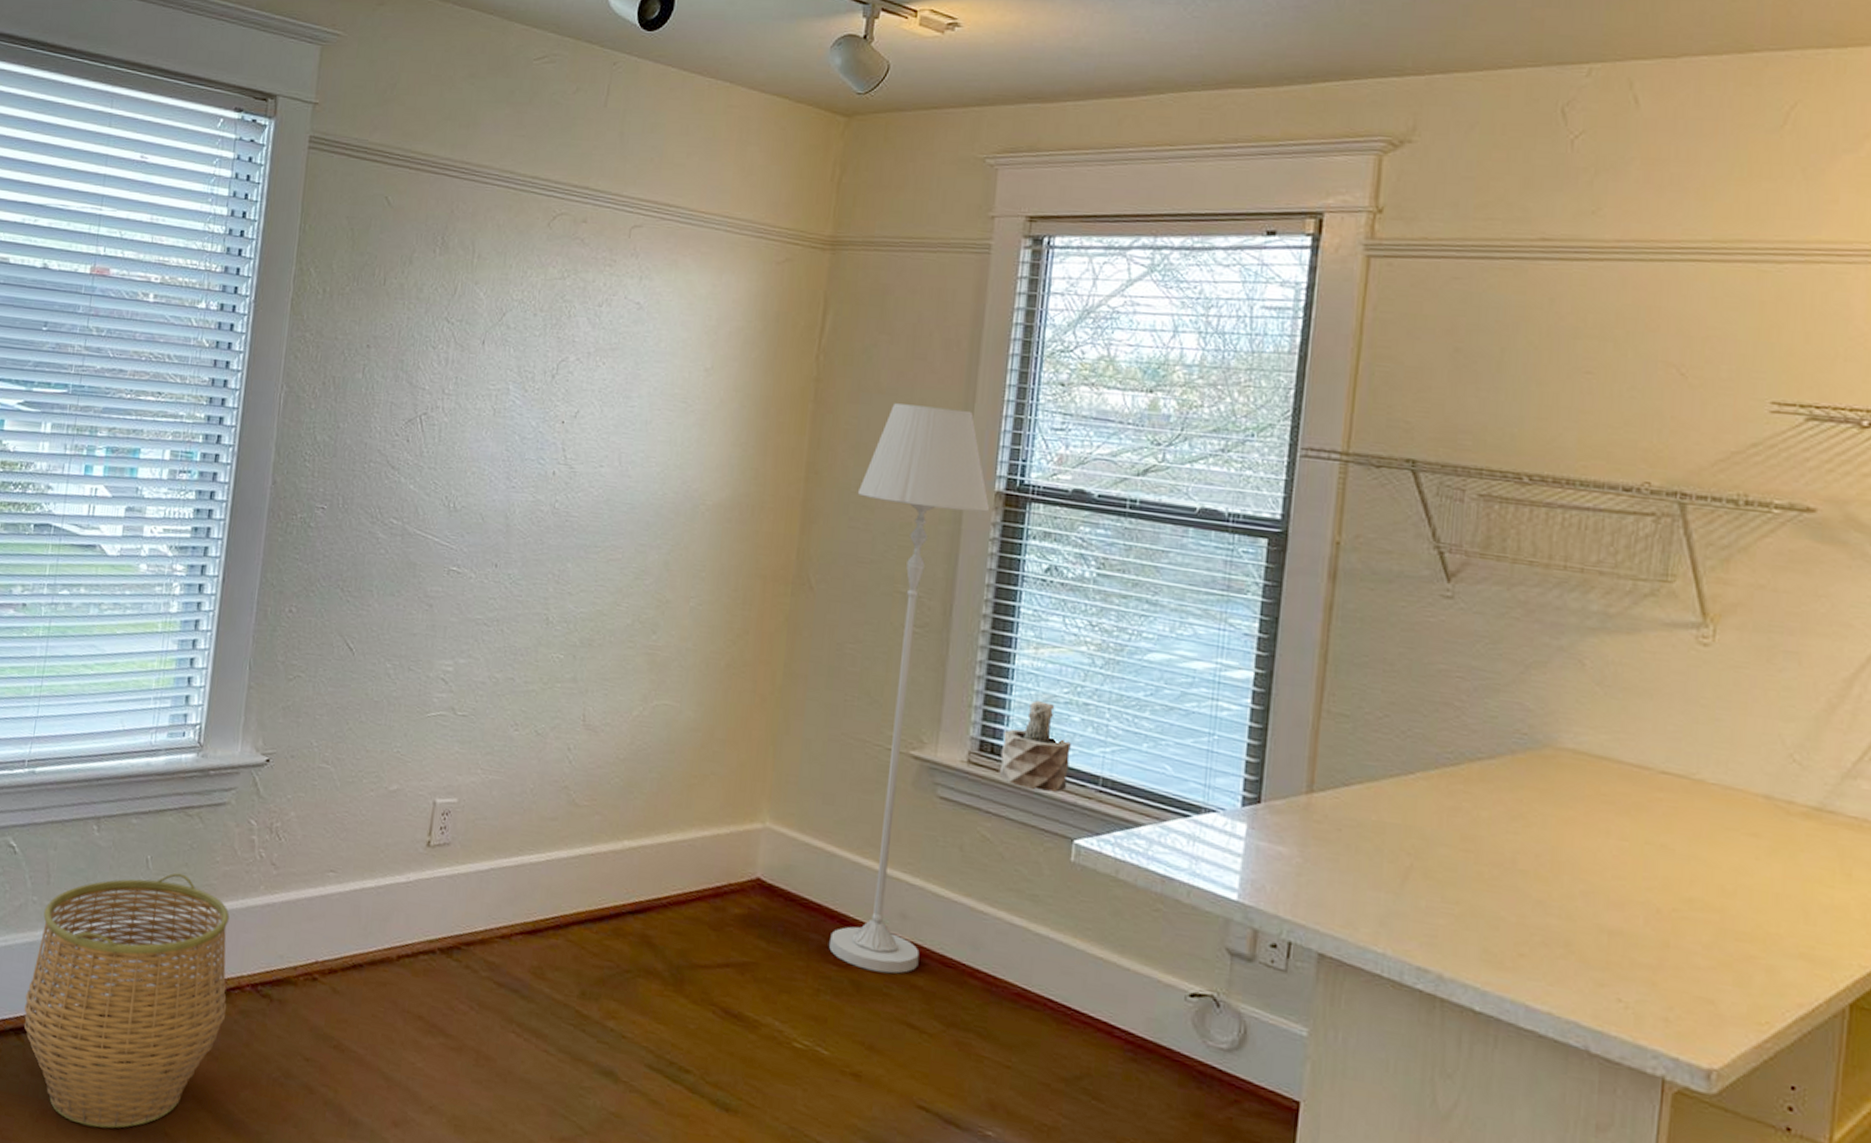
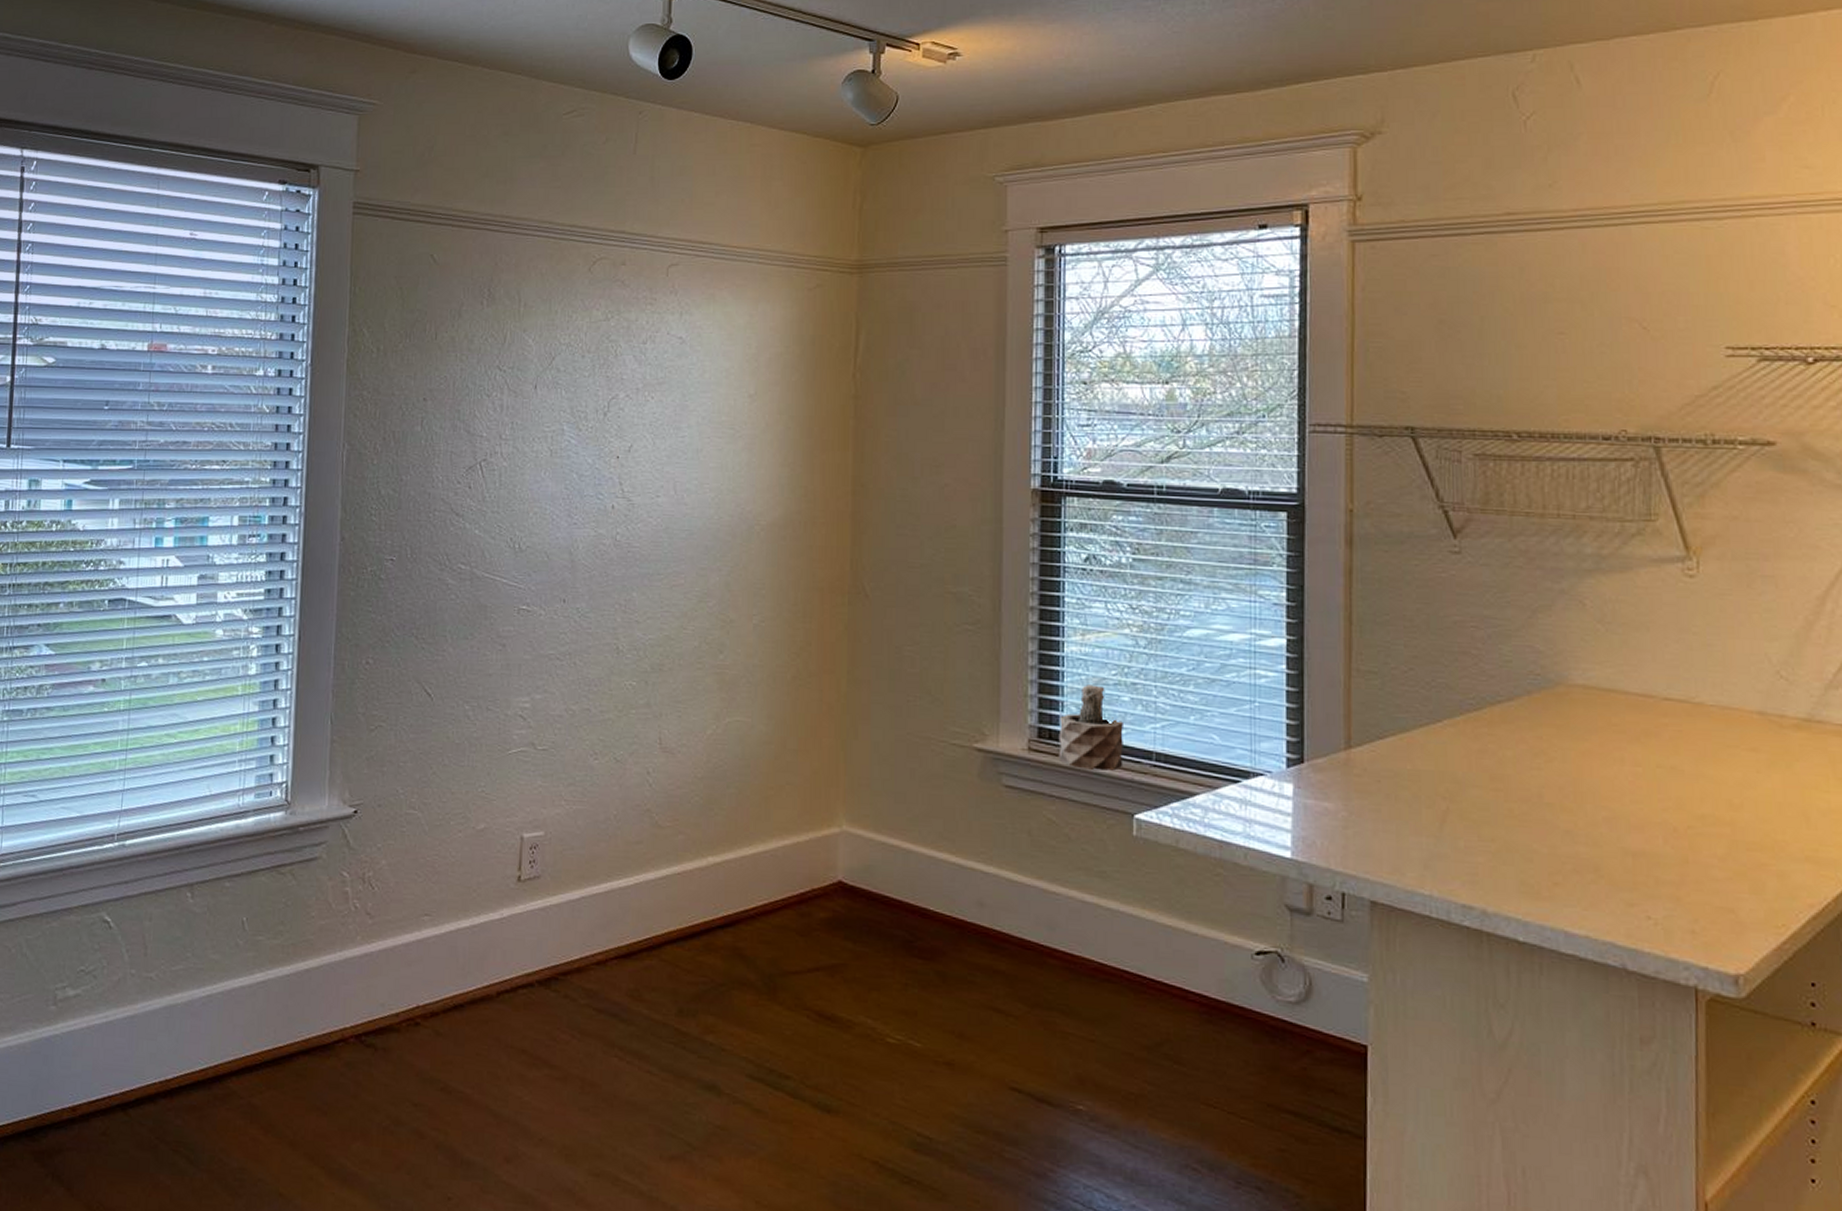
basket: present [24,872,230,1129] -> none [129,932,332,1196]
floor lamp: present [828,403,990,974] -> none [902,413,1028,962]

